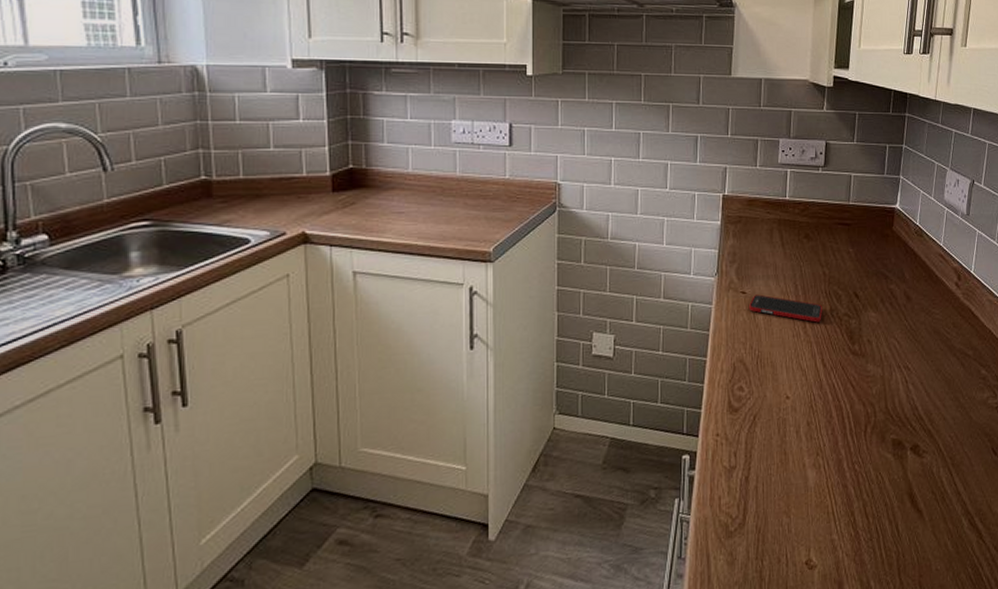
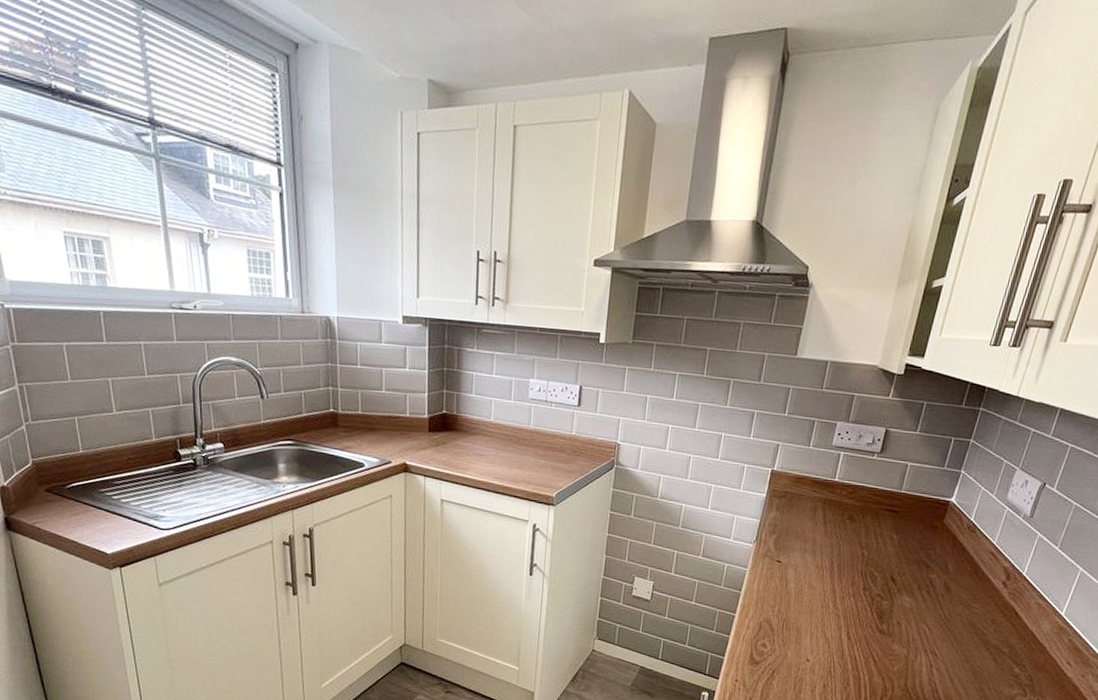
cell phone: present [749,294,823,323] -> none [782,565,857,599]

